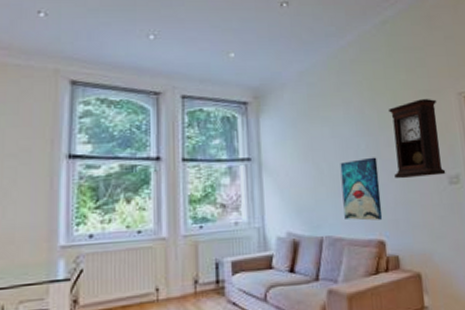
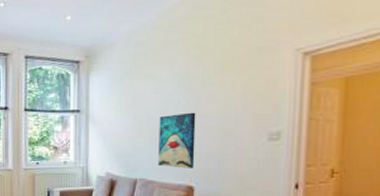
pendulum clock: present [389,99,446,179] -> none [211,56,270,133]

